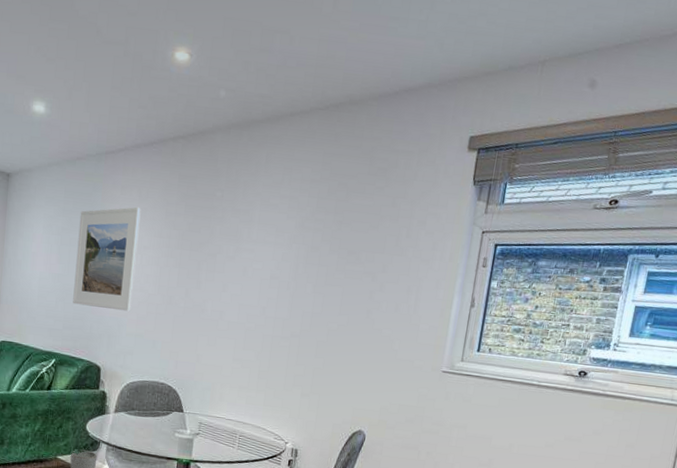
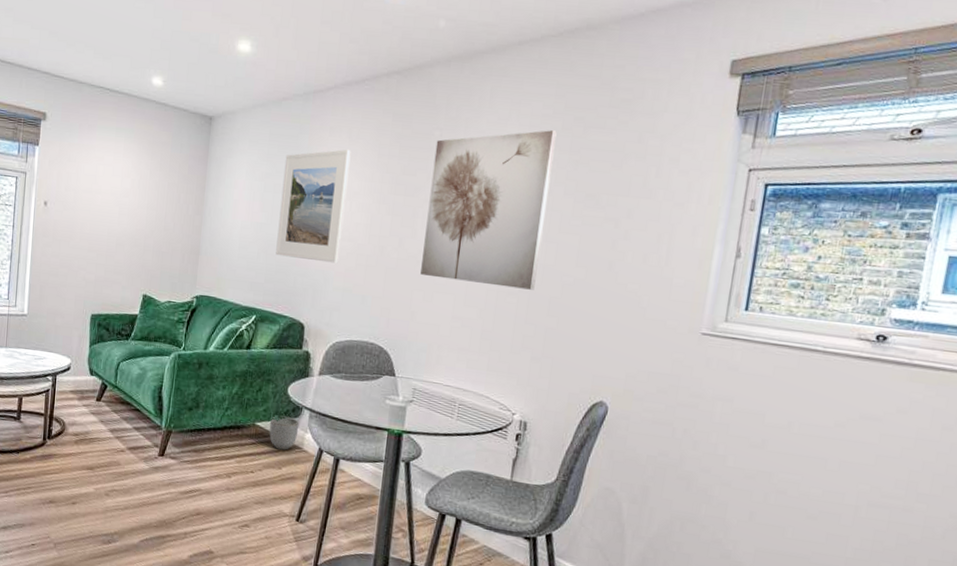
wall art: none [205,193,324,335] -> present [420,130,557,290]

